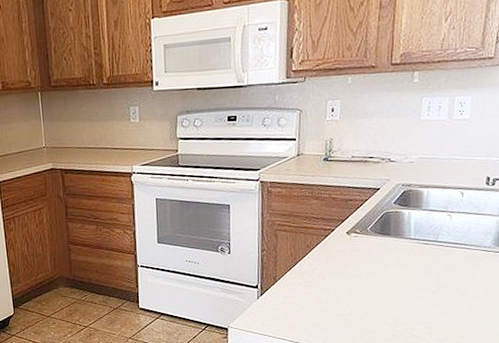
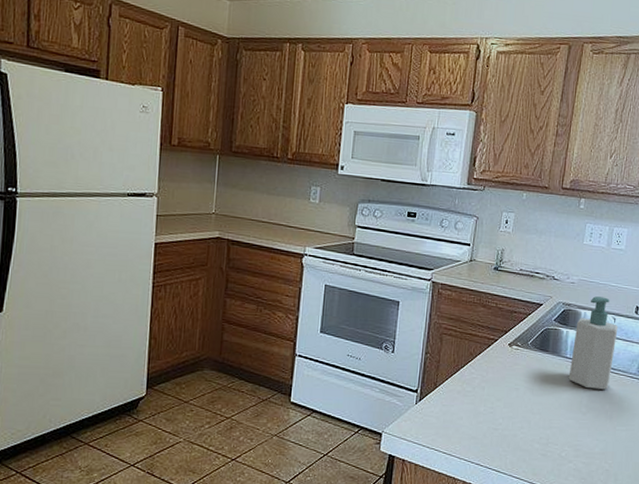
soap bottle: none [414,172,467,267] -> present [568,296,618,390]

